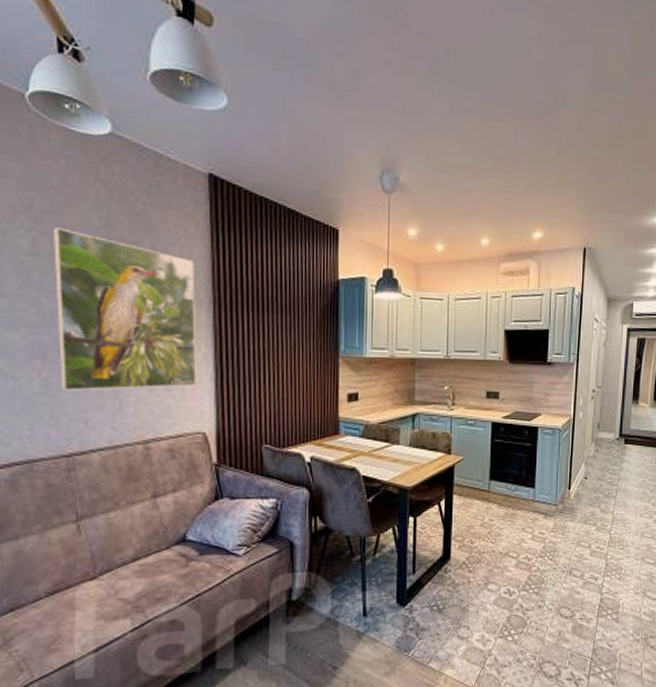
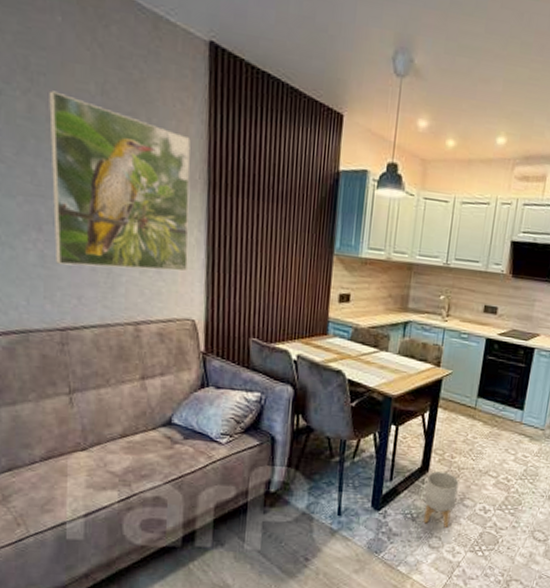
planter: none [448,557,481,616] -> present [423,470,459,528]

